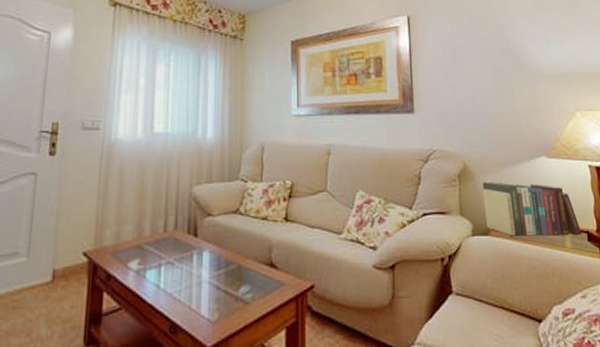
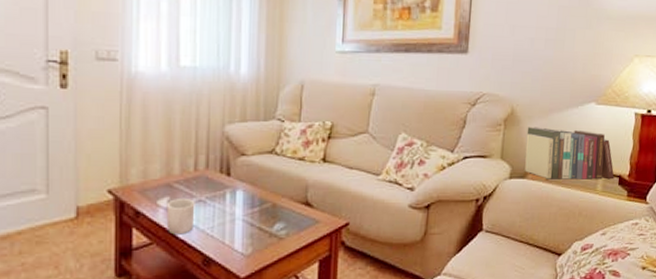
mug: none [135,261,164,299] -> present [166,199,195,235]

